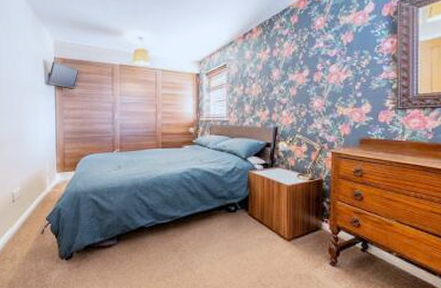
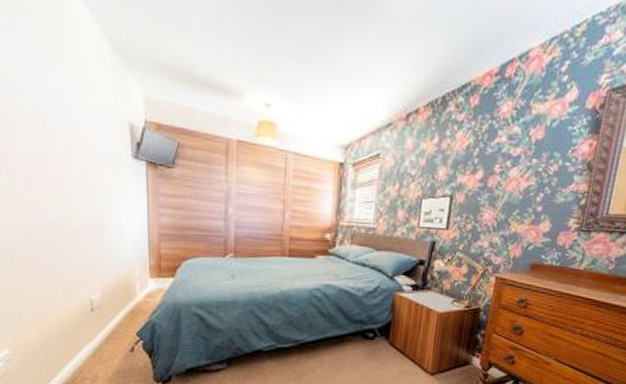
picture frame: none [262,90,288,119] -> present [418,194,455,230]

